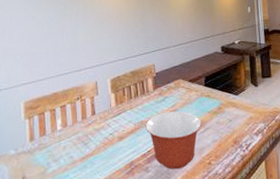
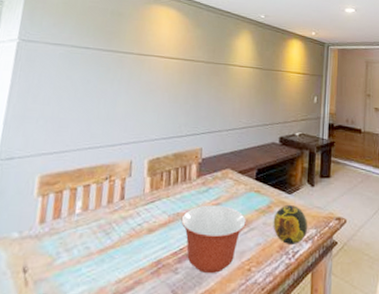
decorative orb: none [225,105,257,139] -> present [273,205,308,244]

